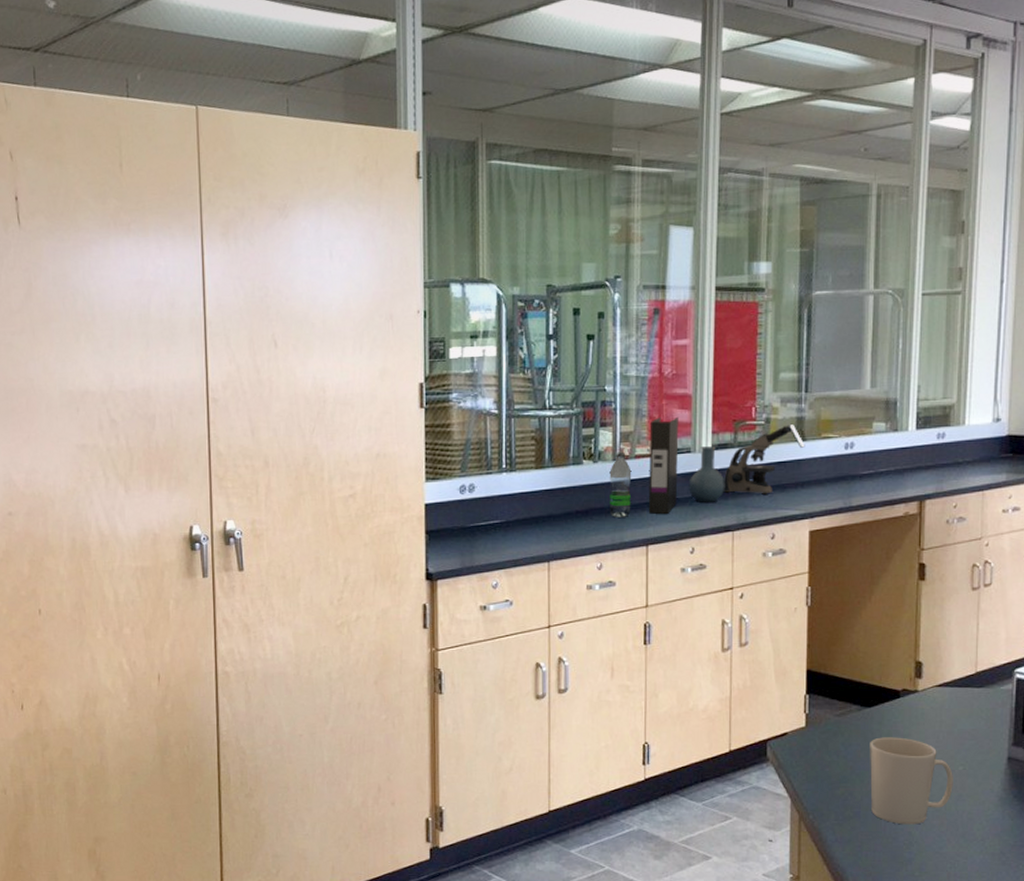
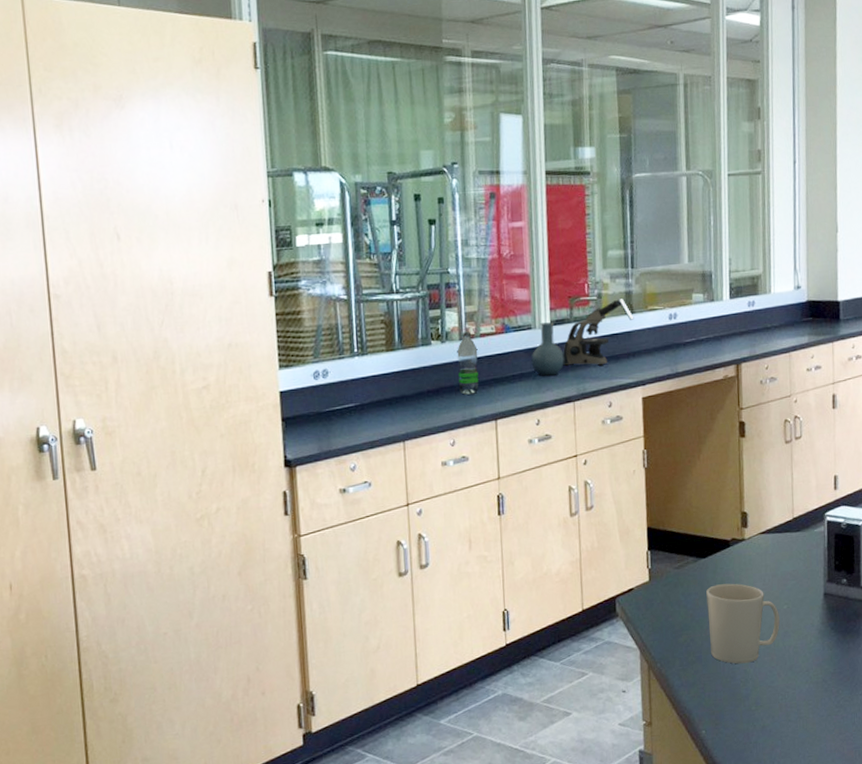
binder: present [648,417,679,514] -> none [492,296,521,390]

